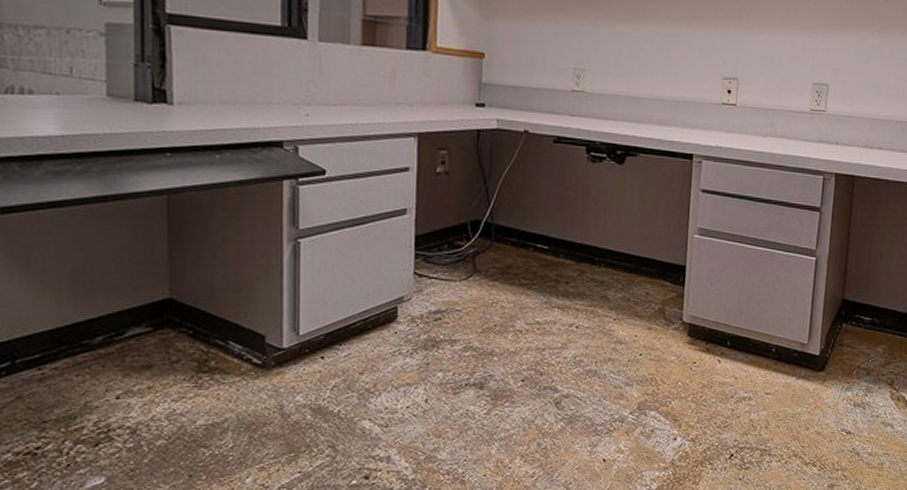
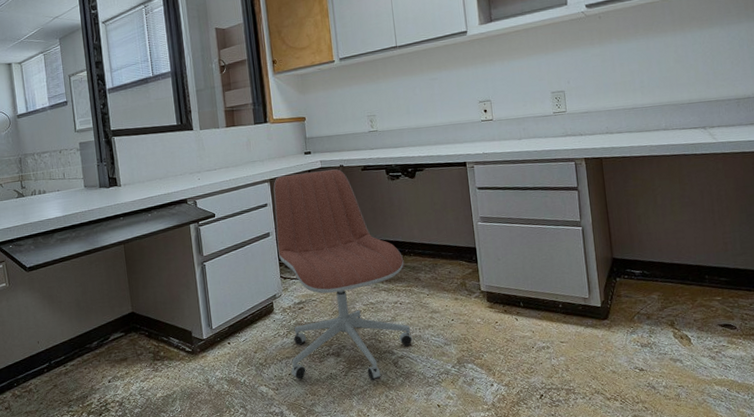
office chair: none [410,130,591,424] -> present [273,169,413,381]

